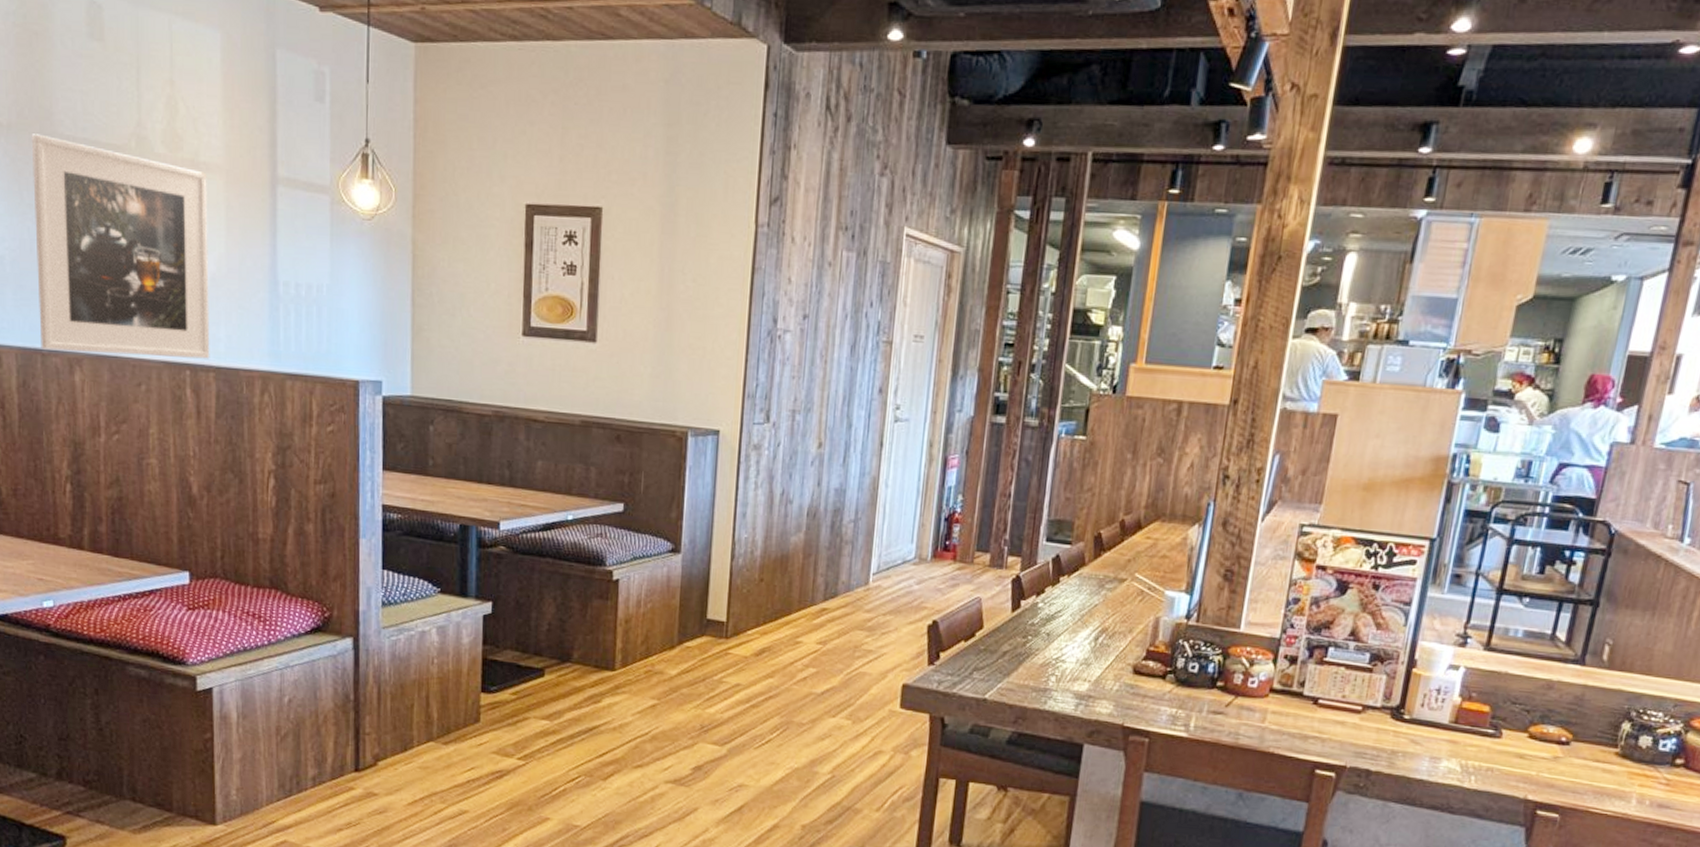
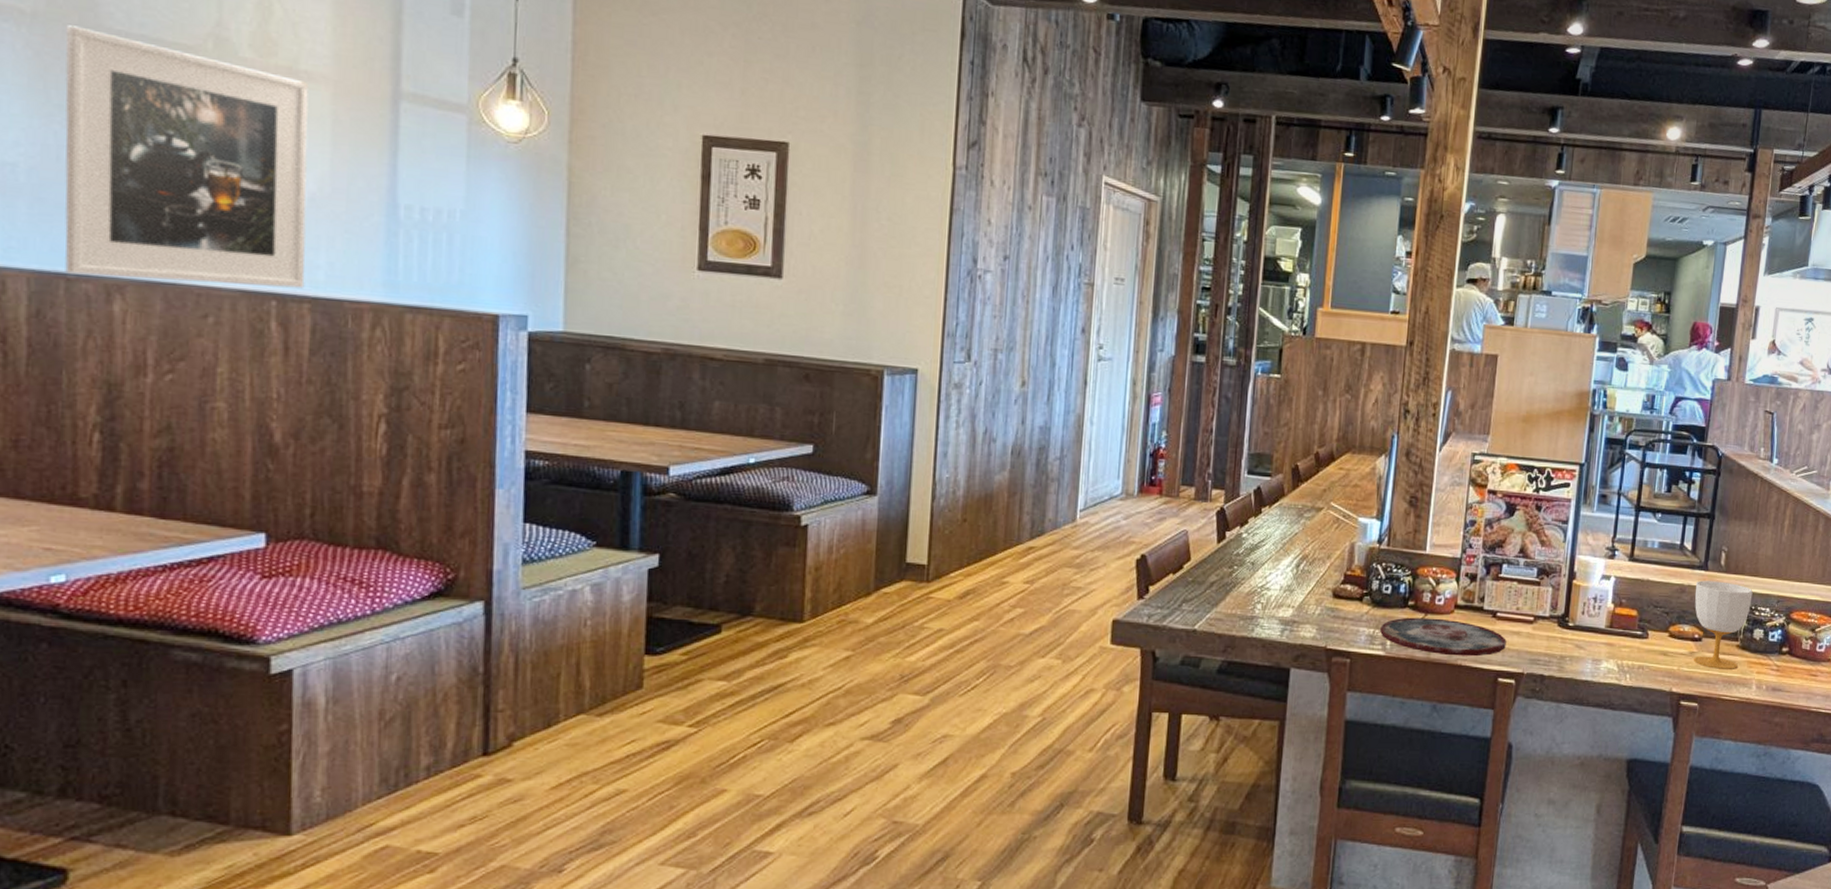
plate: none [1183,698,1328,745] -> present [1380,617,1506,657]
cup: none [1558,676,1643,780] -> present [1694,580,1753,669]

